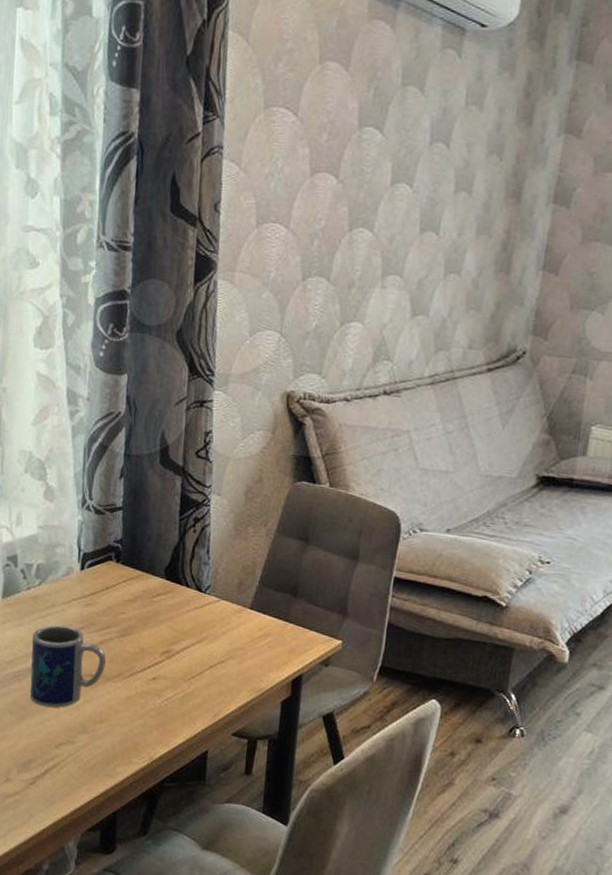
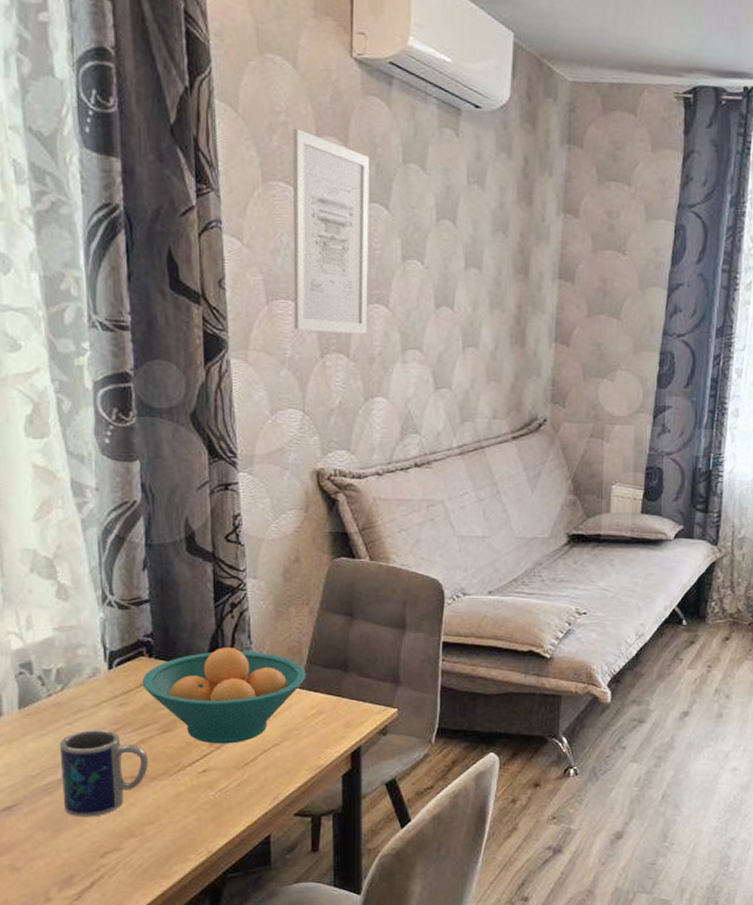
fruit bowl: none [108,560,258,655] -> present [142,647,306,744]
wall art: none [279,55,369,258] -> present [293,128,369,334]

